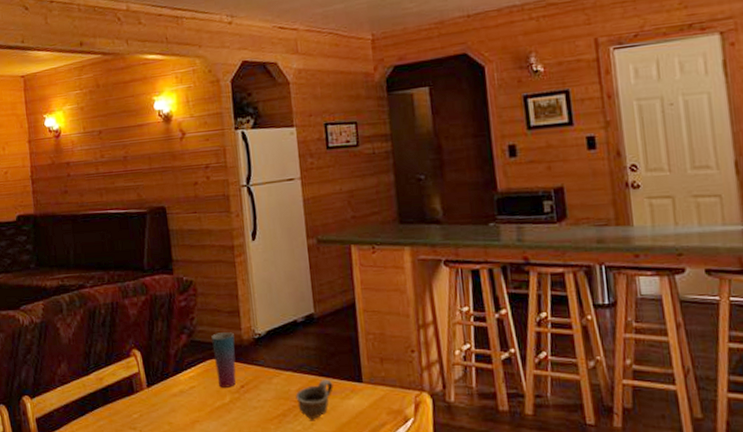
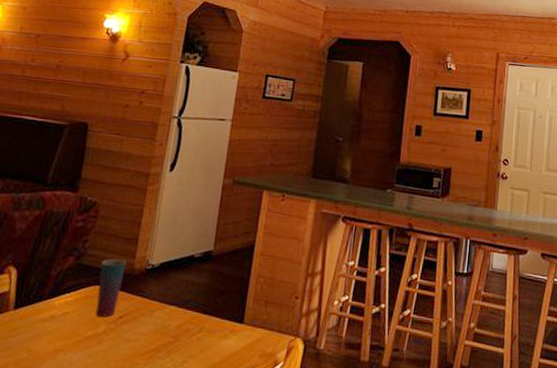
cup: present [295,379,333,420] -> none [173,317,215,358]

